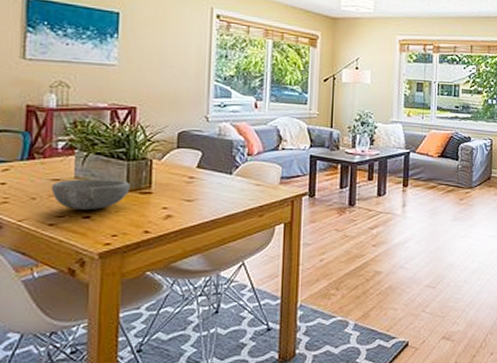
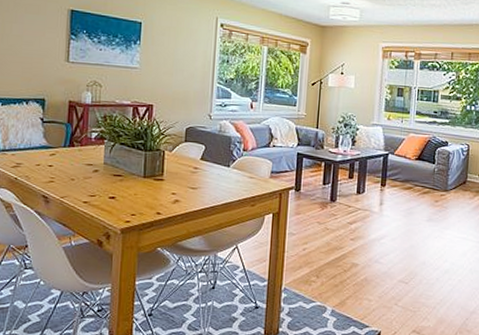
bowl: present [51,179,129,210] -> none [85,165,146,192]

